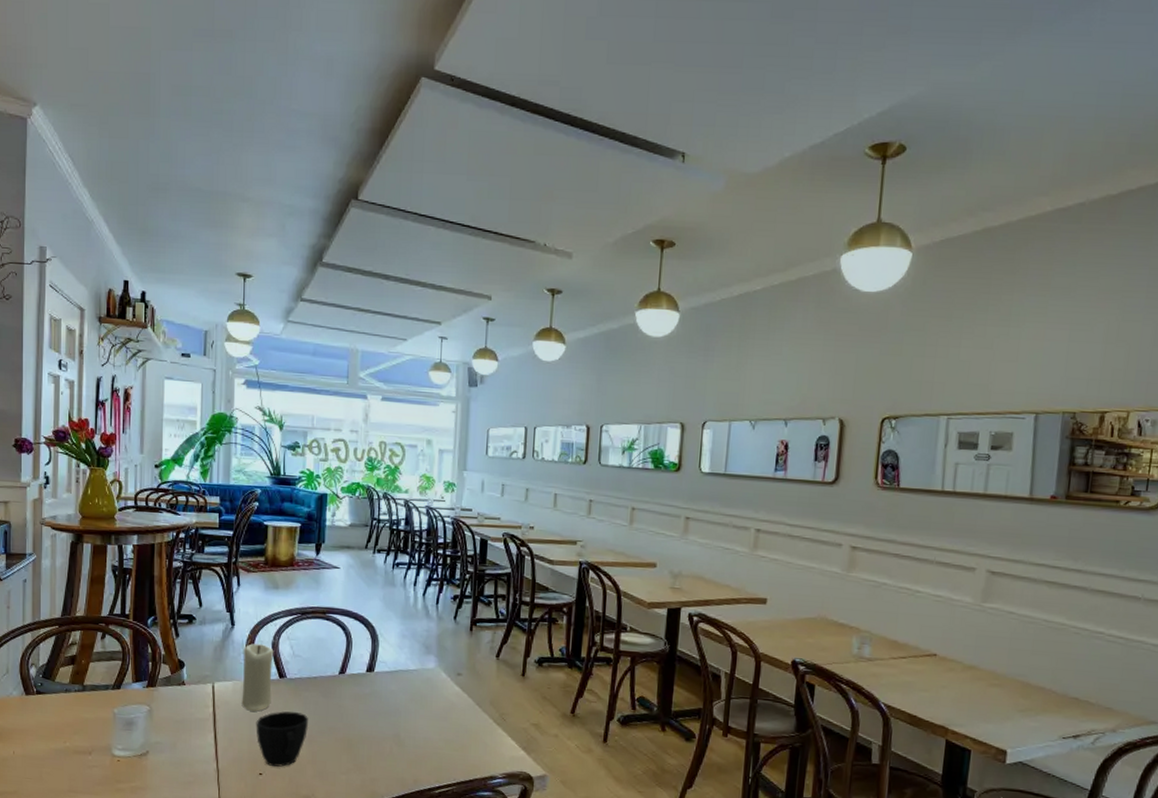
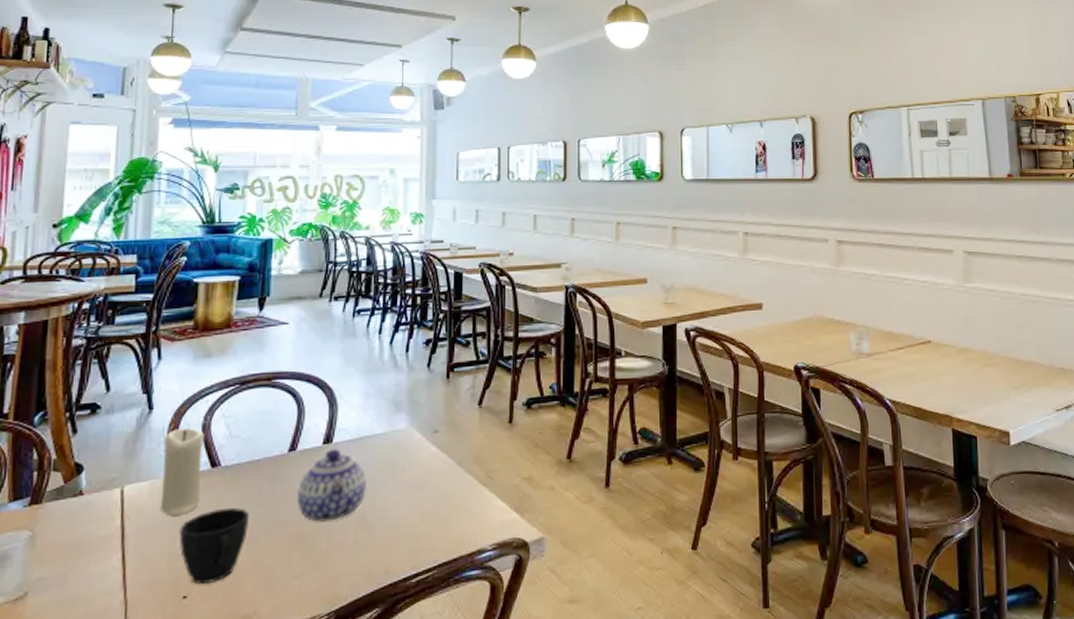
teapot: none [346,676,401,734] -> present [297,448,366,522]

